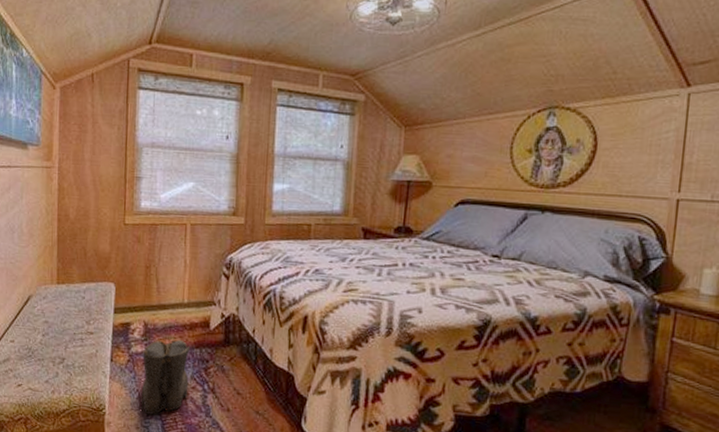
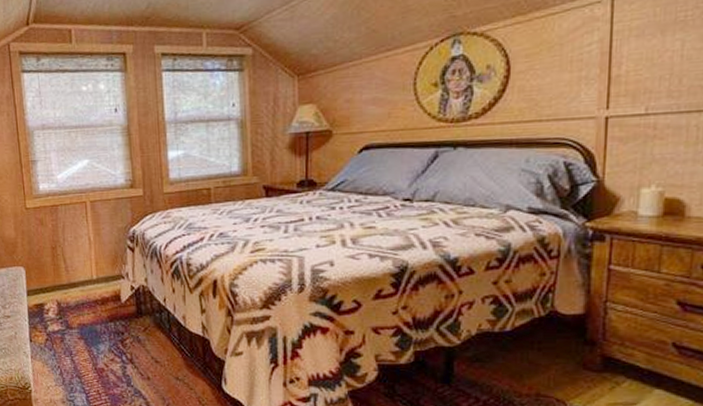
boots: present [141,339,191,415] -> none [59,315,108,389]

